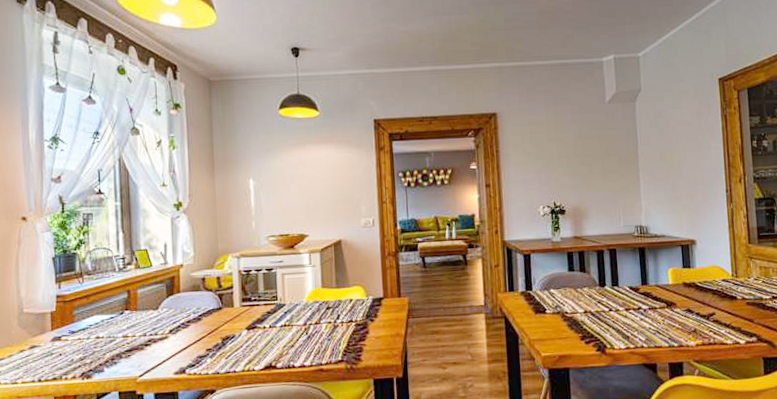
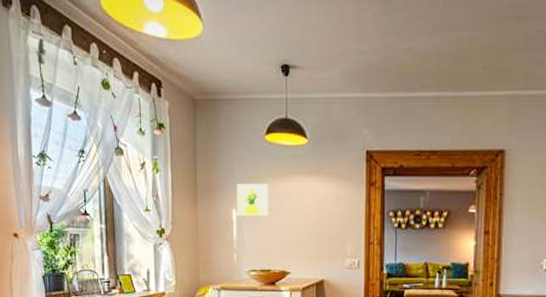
wall art: none [252,154,285,185] -> present [236,184,269,216]

